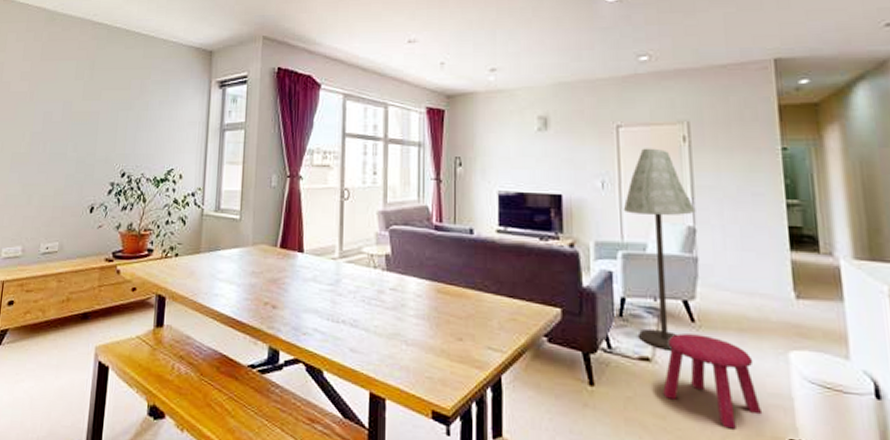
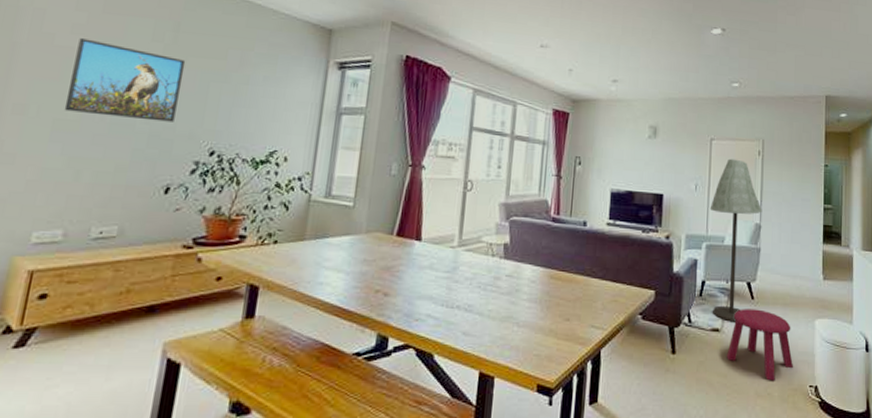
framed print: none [18,84,100,149] -> present [64,38,186,122]

